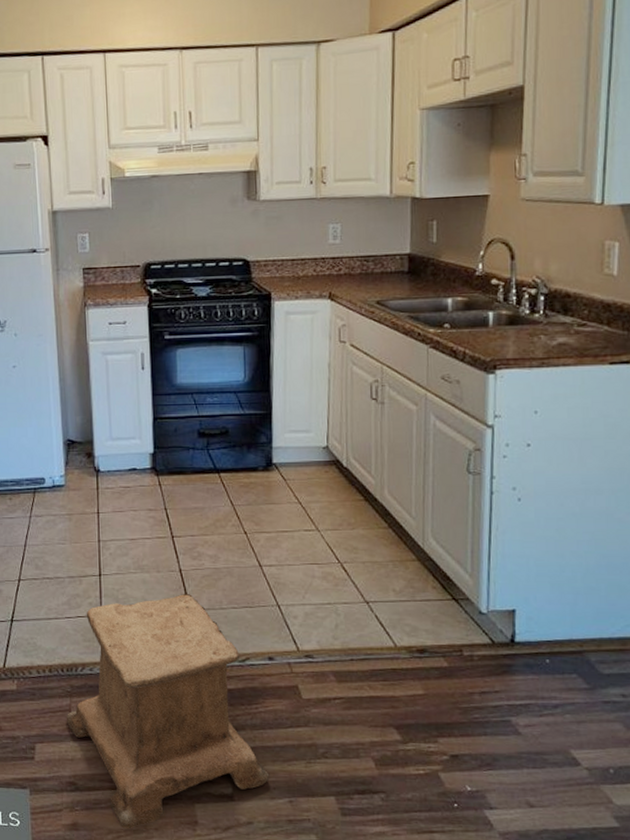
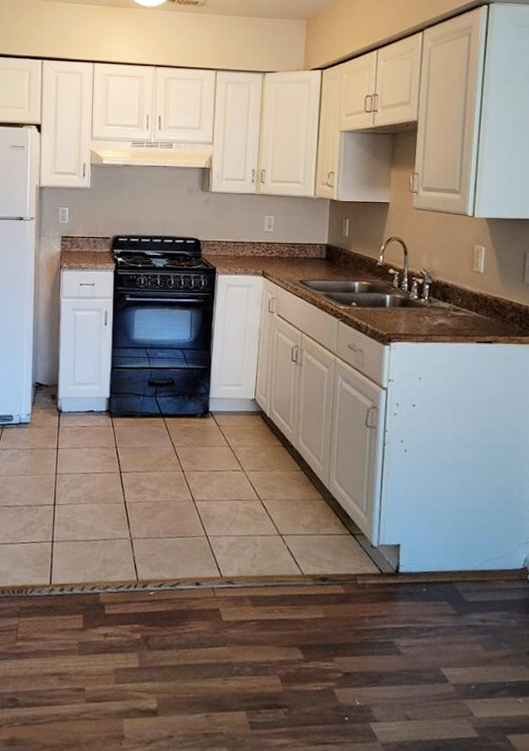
stool: present [66,593,270,829] -> none [13,523,190,744]

